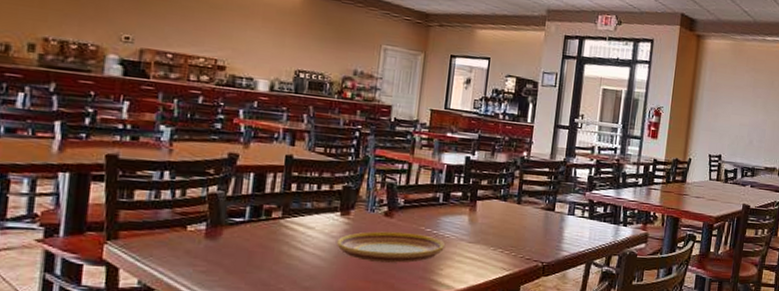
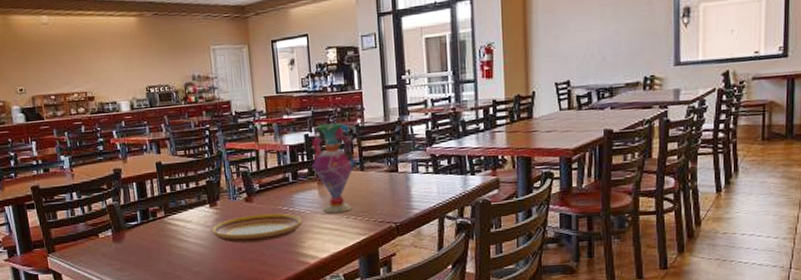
vase: none [466,149,515,244] -> present [311,123,357,213]

